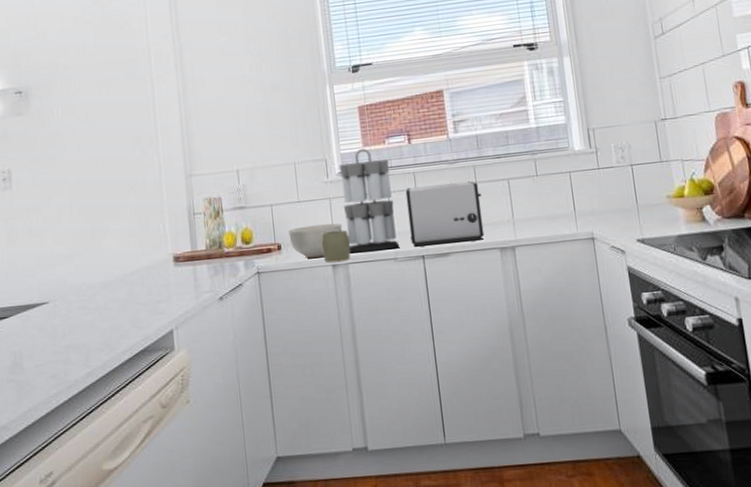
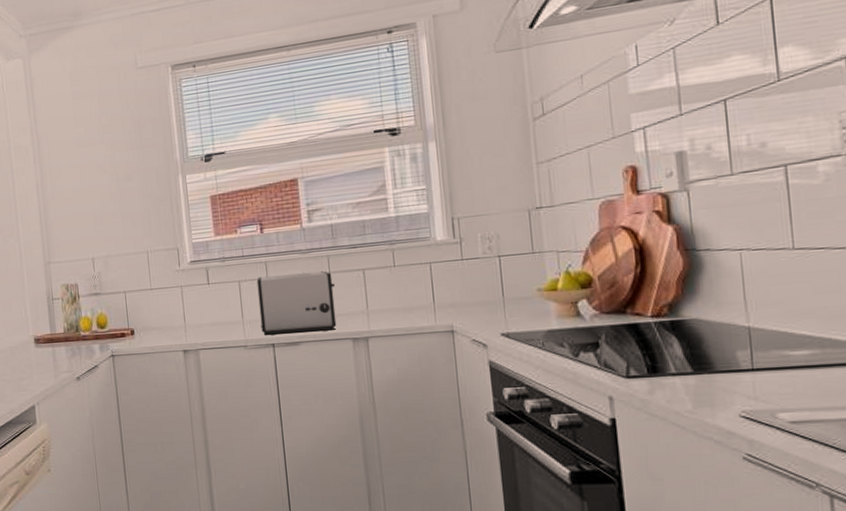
bowl: present [288,223,343,258] -> none [141,310,194,343]
mug: present [321,229,351,264] -> none [172,317,202,349]
spice rack: present [339,148,400,254] -> none [190,237,250,341]

